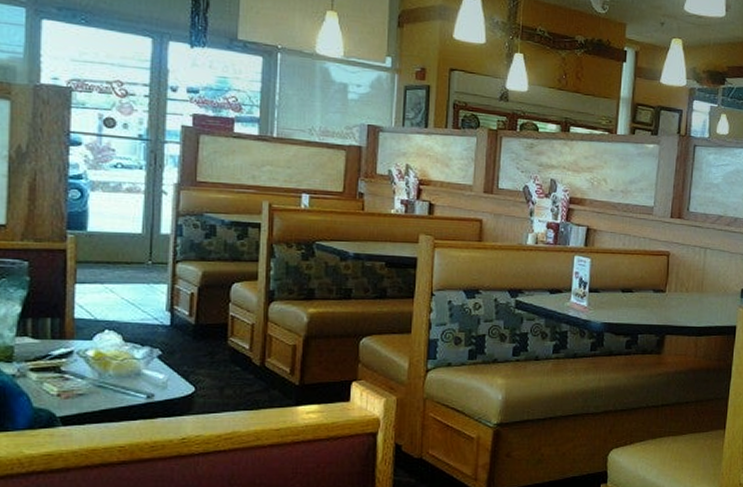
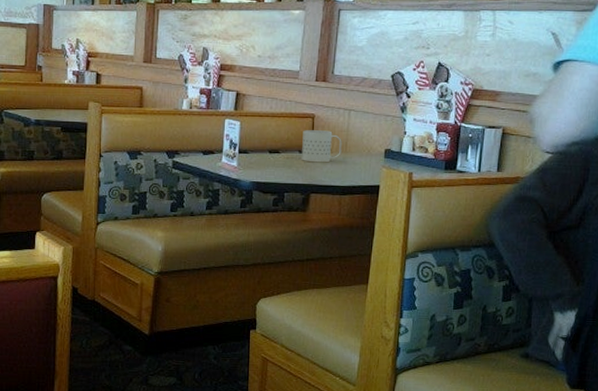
mug: none [656,268,698,303] -> present [302,130,342,163]

